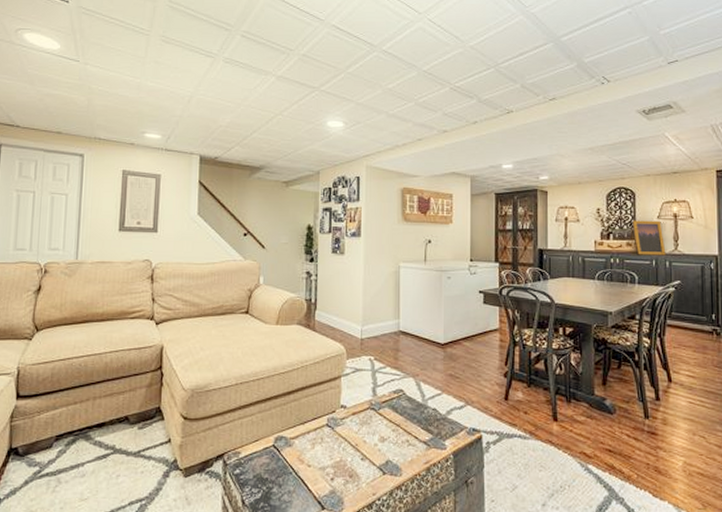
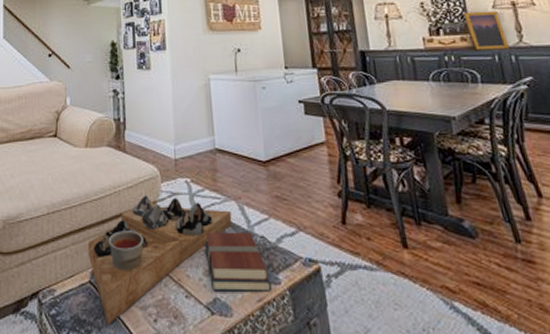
decorative tray: none [273,371,409,484] -> present [87,196,232,326]
books: none [382,404,439,456] -> present [204,232,273,292]

